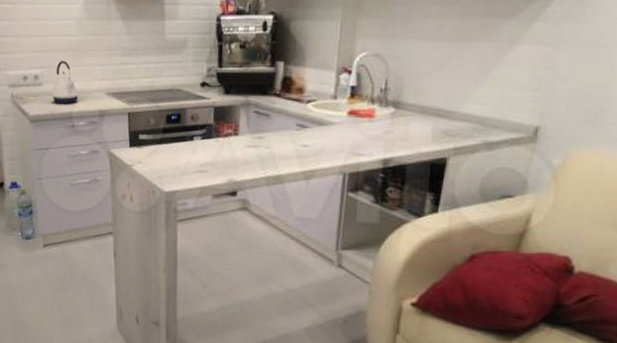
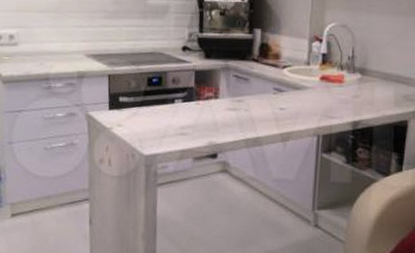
kettle: present [51,60,79,104] -> none [27,20,57,65]

